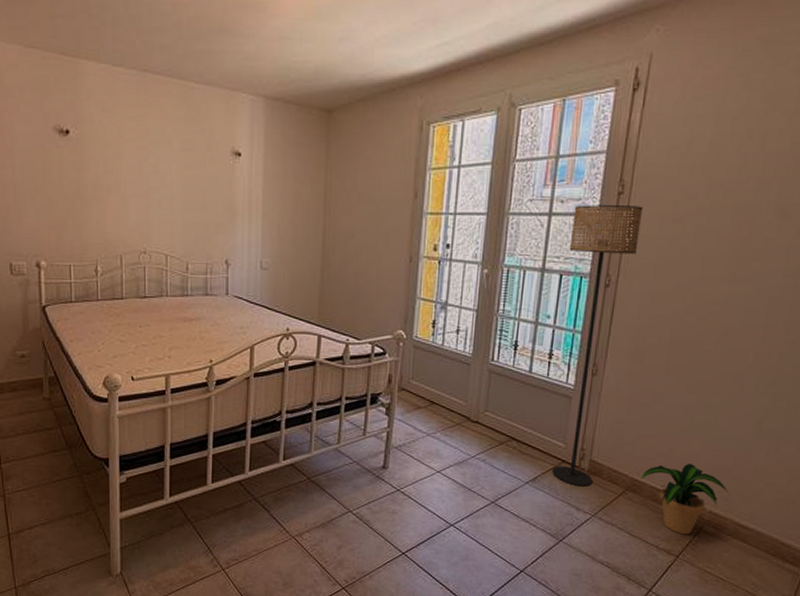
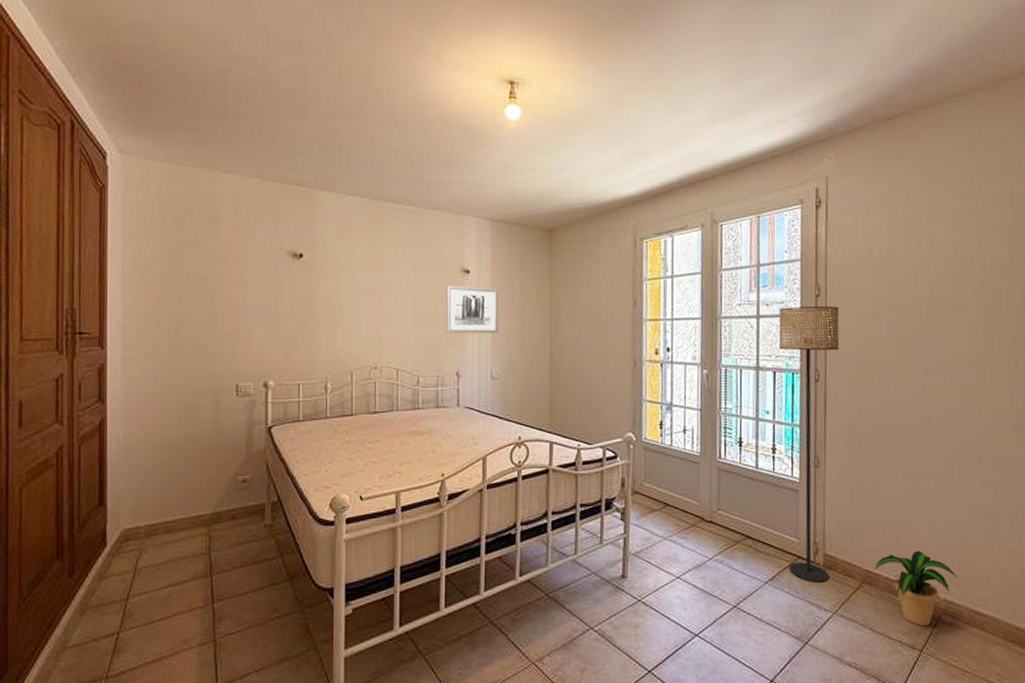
wall art: none [216,169,272,221] -> present [446,285,499,334]

